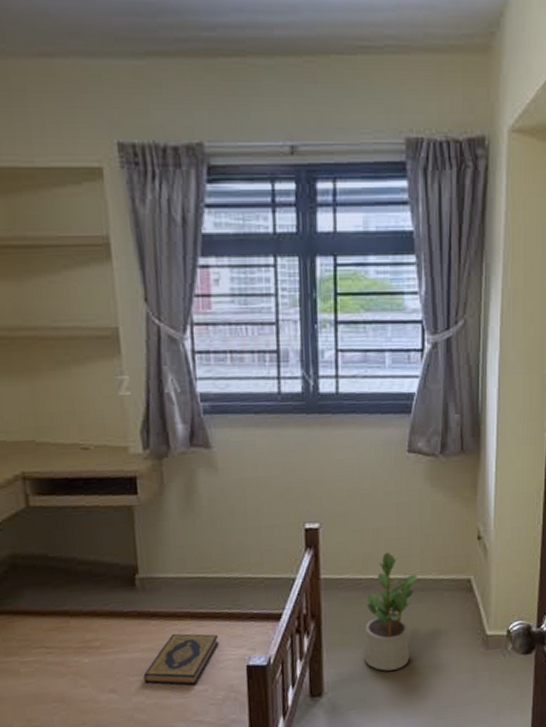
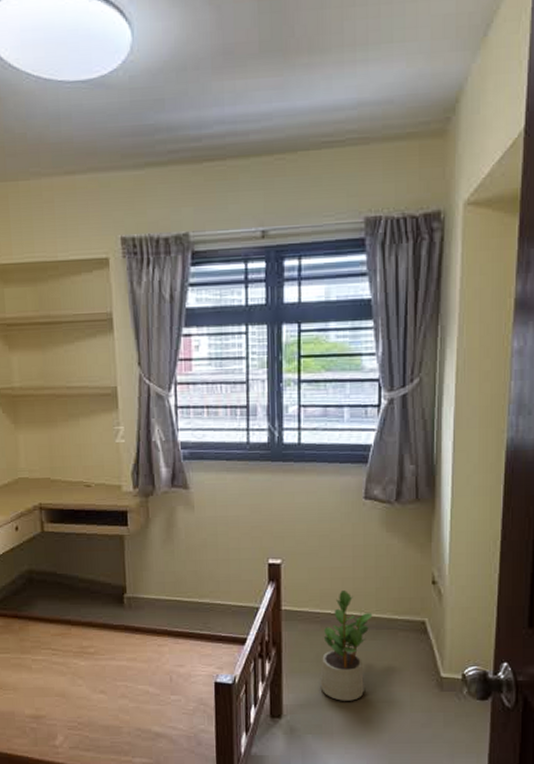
hardback book: present [143,633,220,686] -> none [127,647,192,694]

